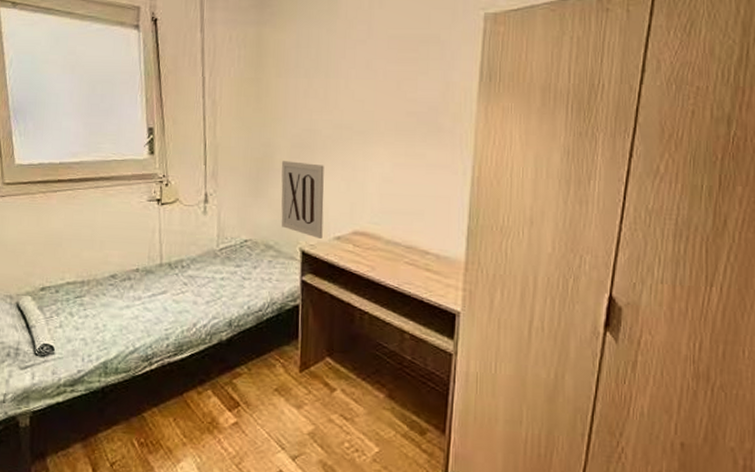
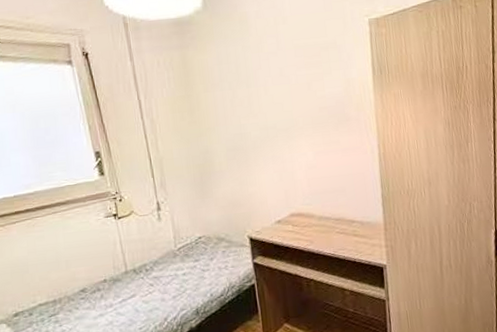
wall art: present [281,161,324,239] -> none [220,162,266,225]

